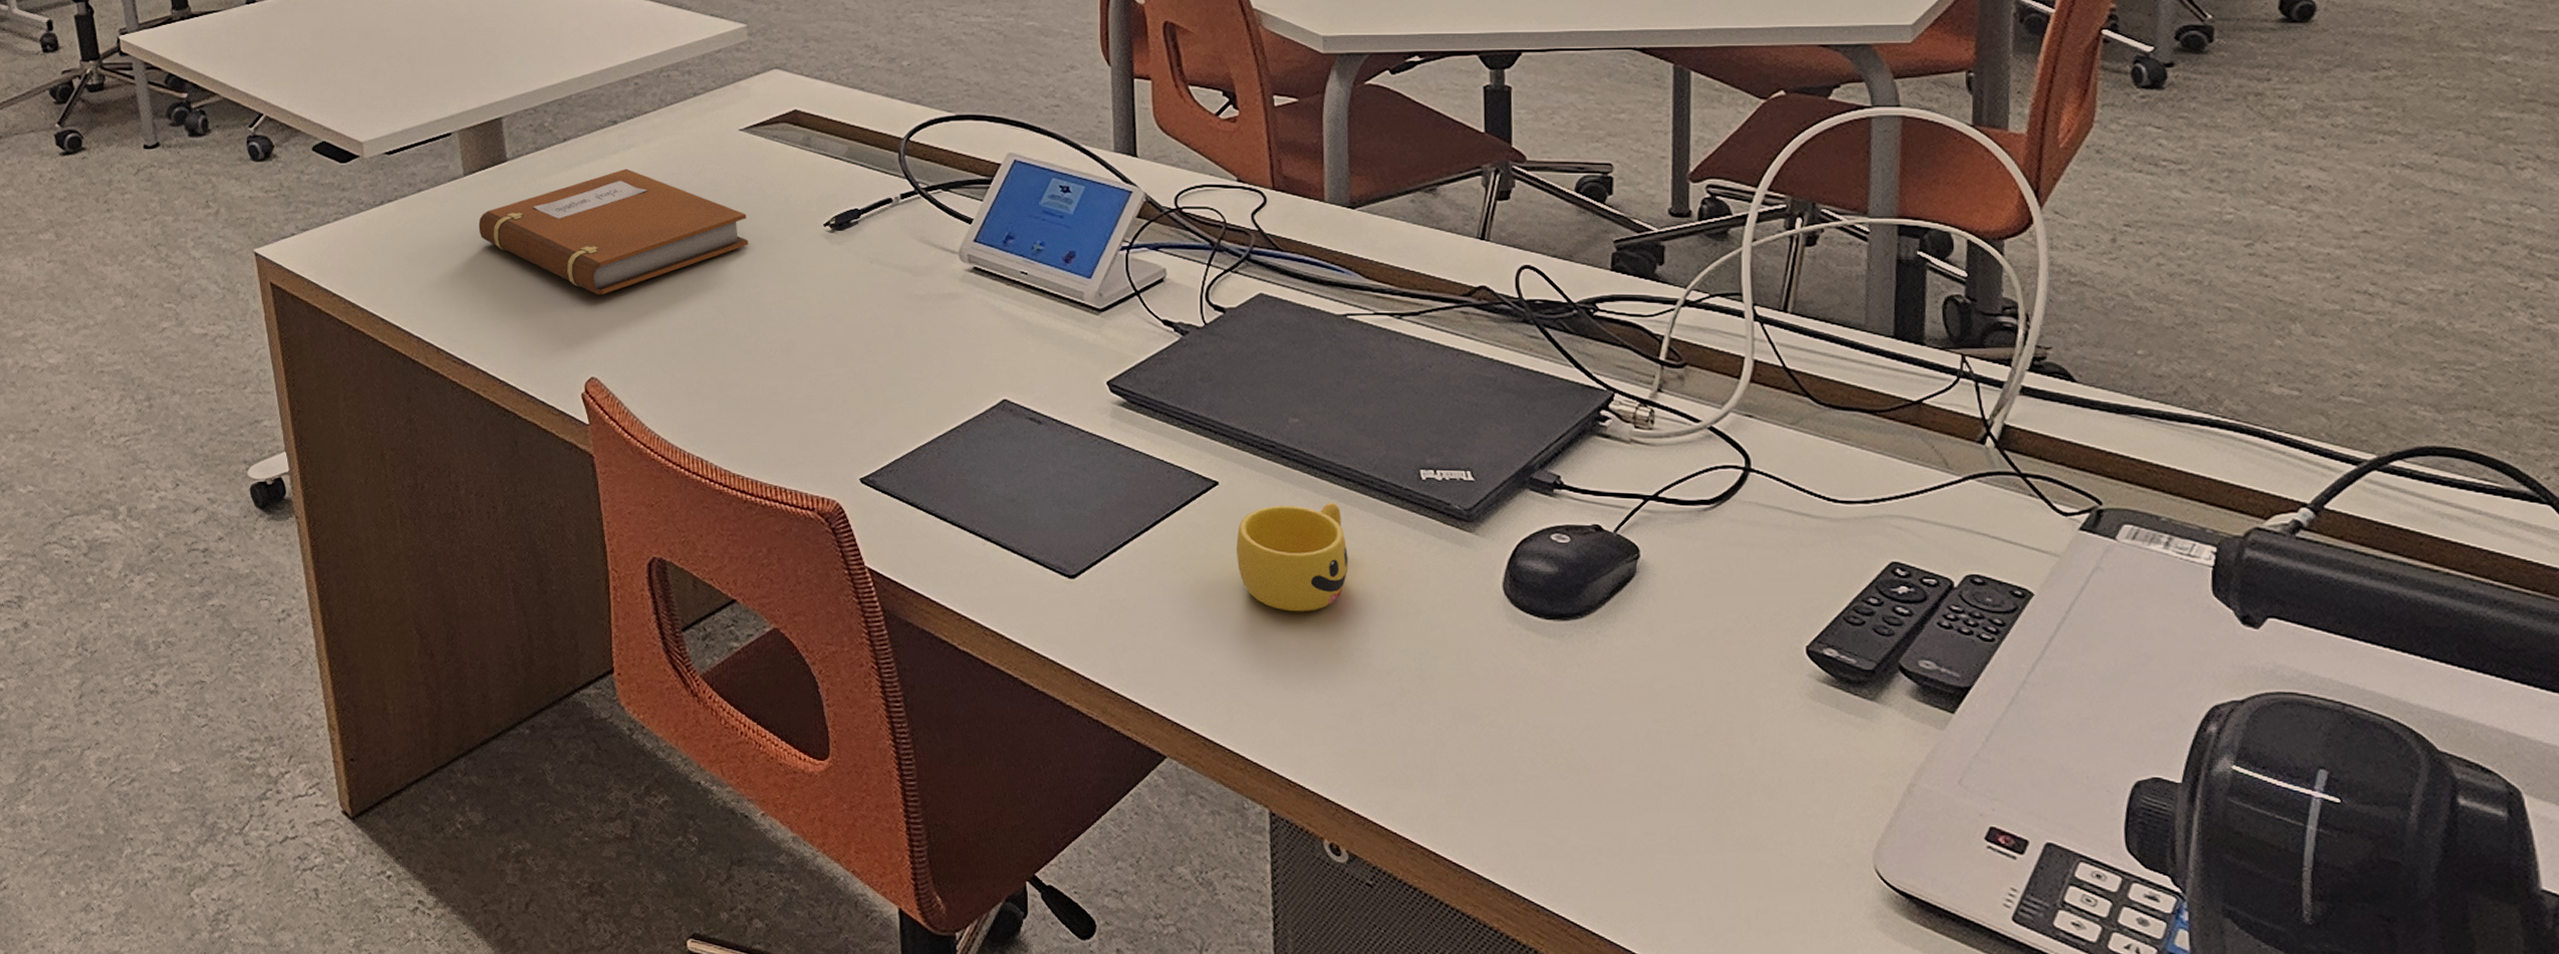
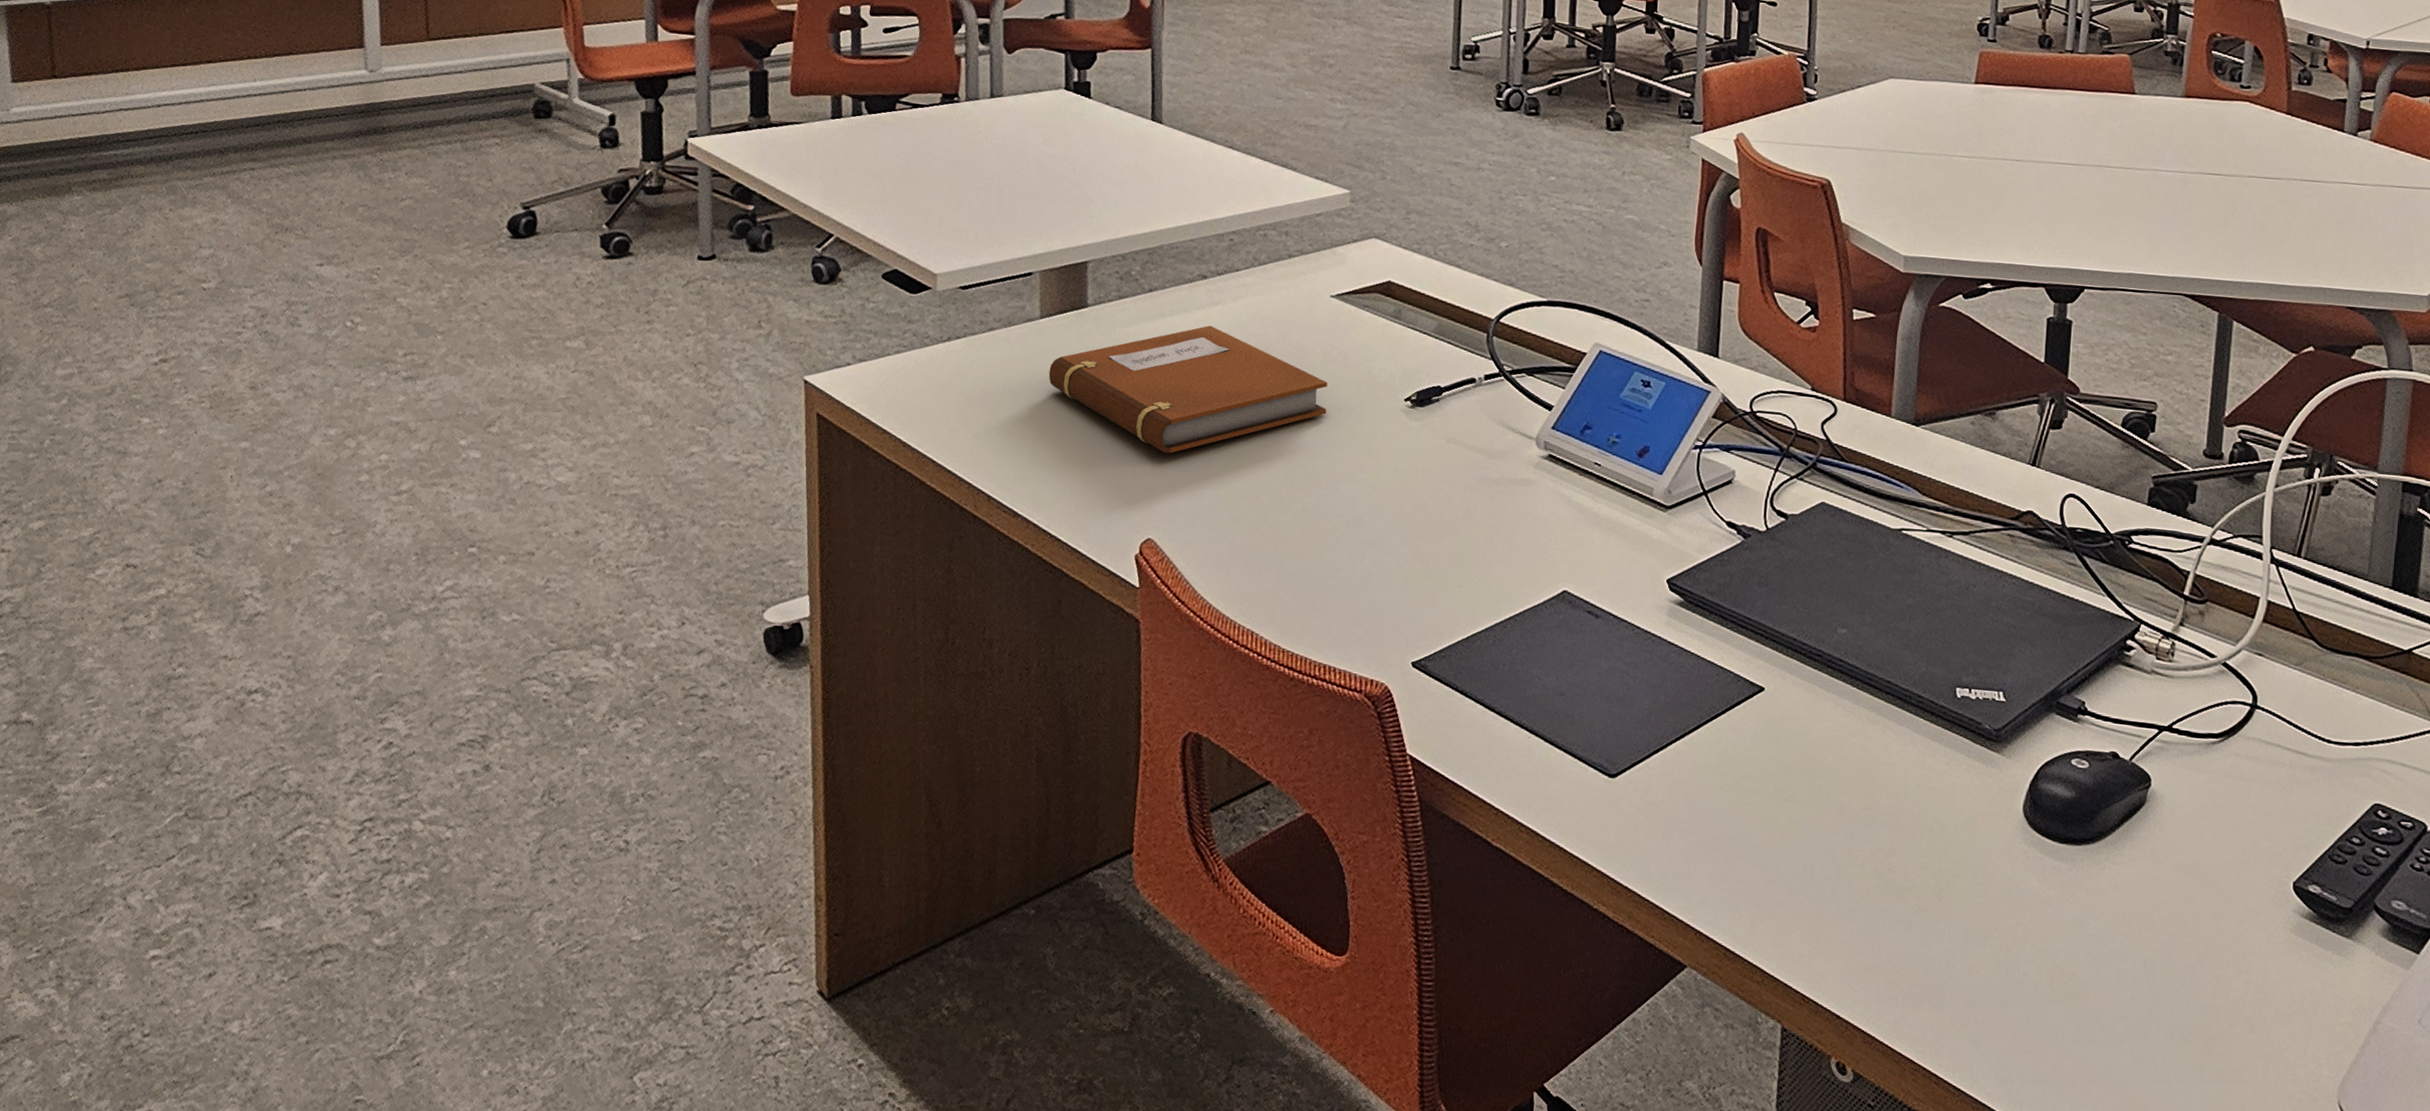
cup: present [1235,502,1348,612] -> none [1774,714,1881,824]

